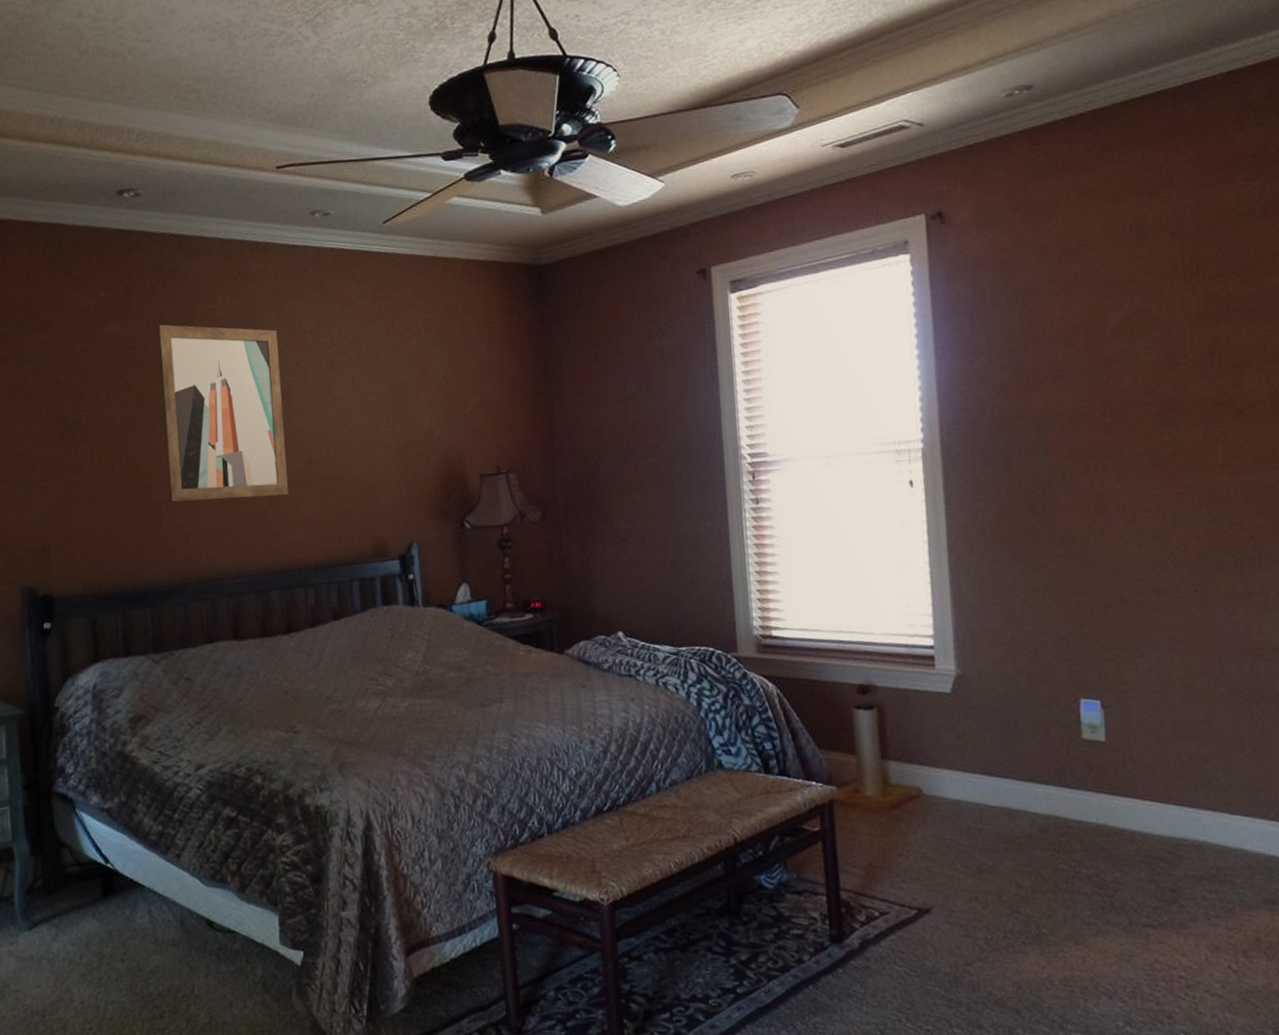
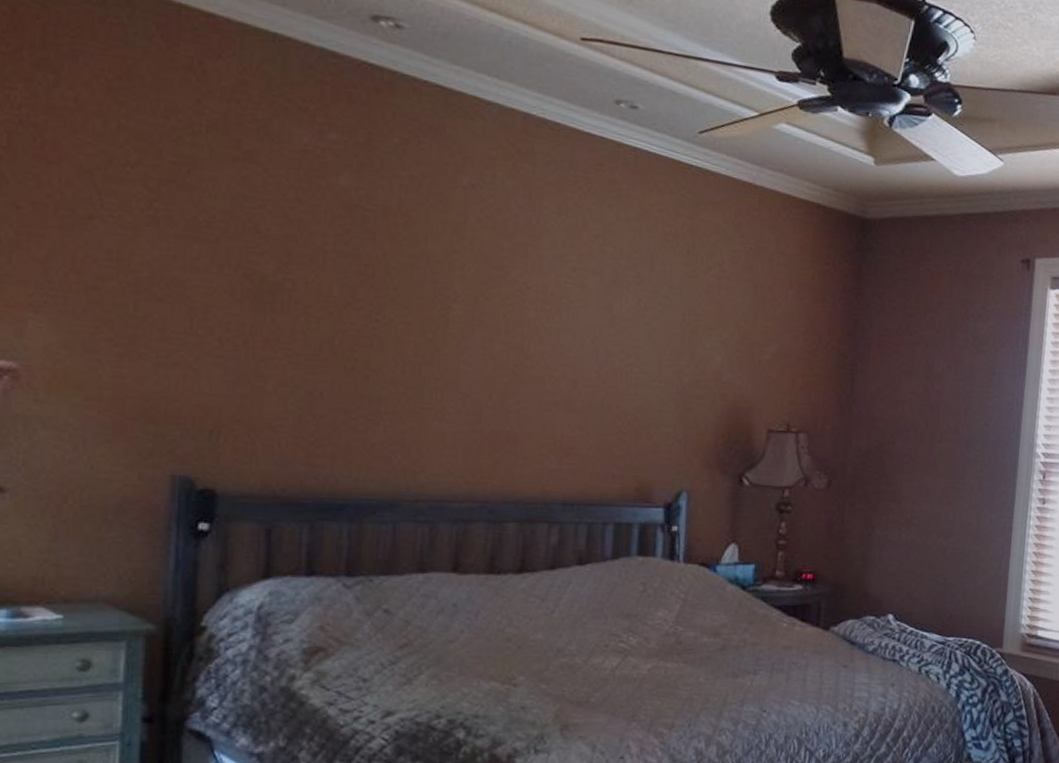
wall art: present [157,324,289,502] -> none [391,188,556,416]

